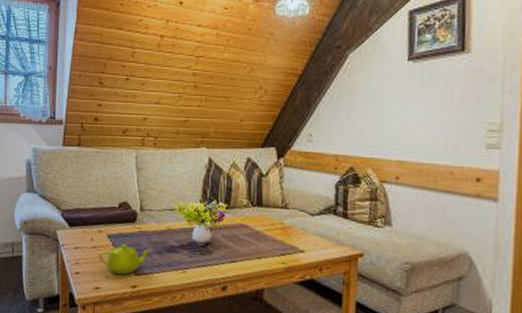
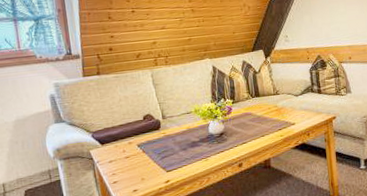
teapot: present [99,244,152,275] -> none [132,148,178,175]

